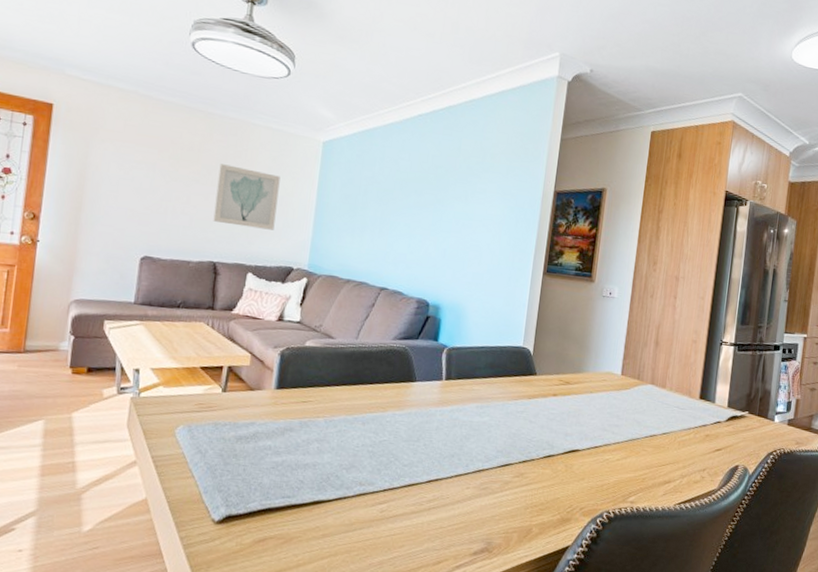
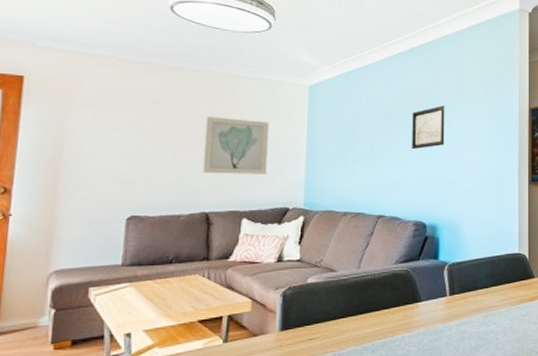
wall art: none [423,177,463,223] -> present [412,105,445,150]

